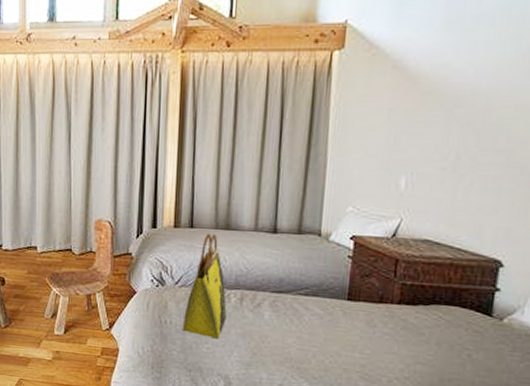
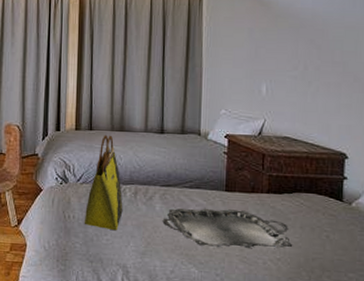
serving tray: none [271,317,424,367] -> present [162,208,292,249]

